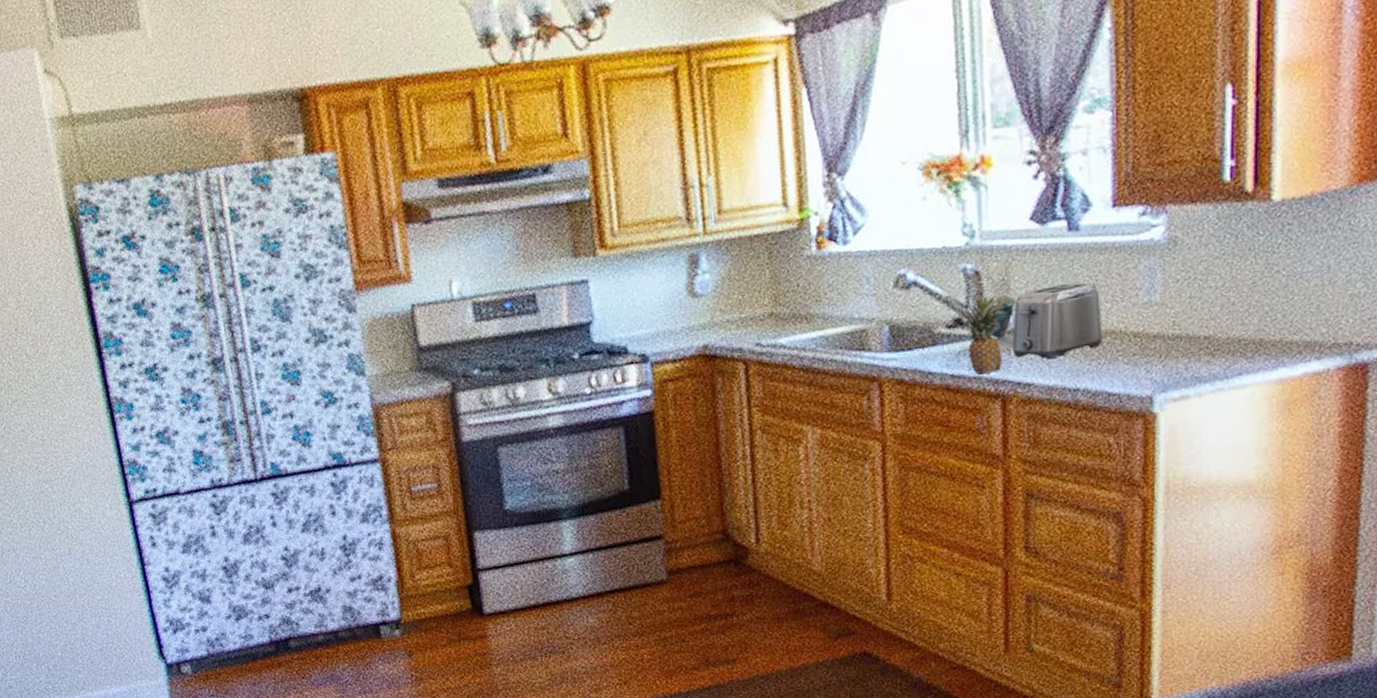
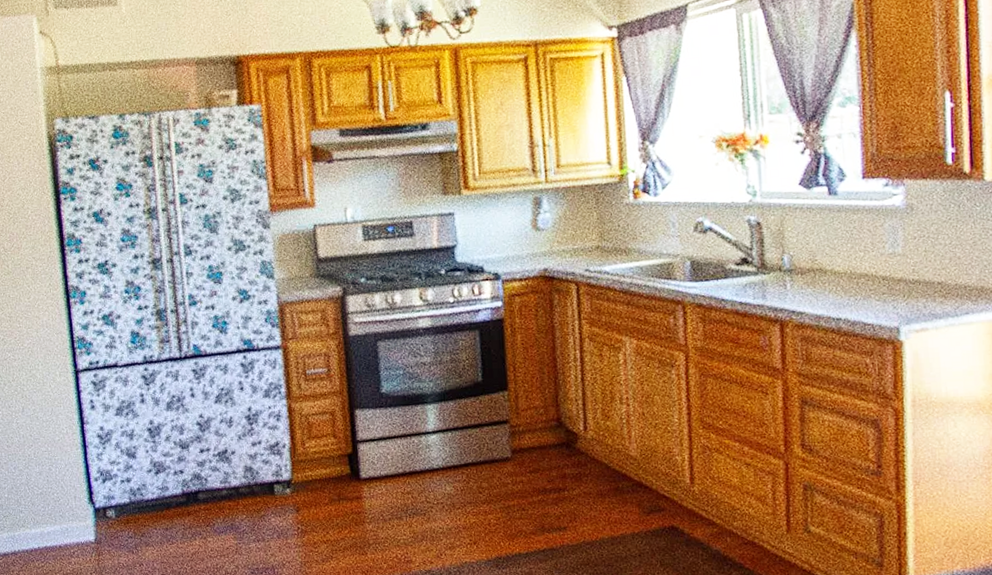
fruit: present [963,295,1007,375] -> none [748,241,782,303]
spray can: present [991,296,1016,349] -> none [770,243,790,284]
toaster: present [1011,282,1103,359] -> none [787,235,859,294]

